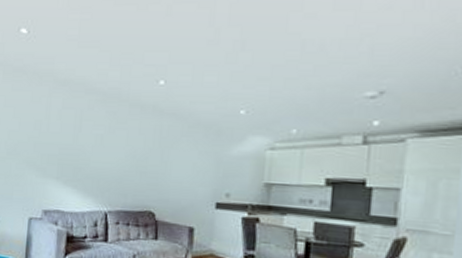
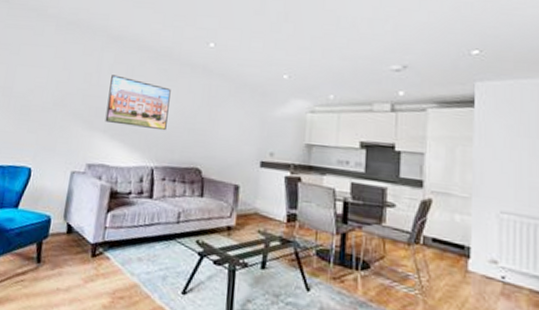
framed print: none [57,121,121,175] -> present [105,75,171,131]

